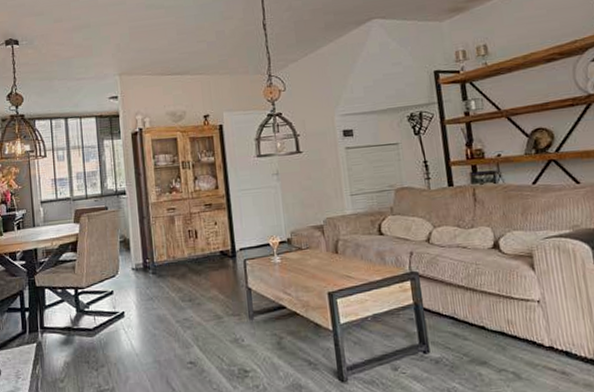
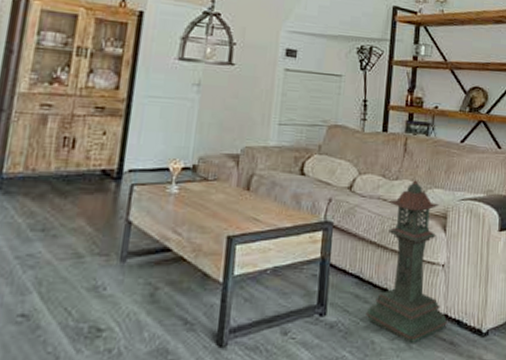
lantern: none [467,226,556,374] -> present [366,180,448,343]

